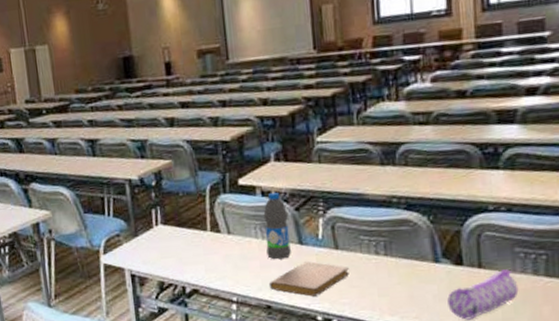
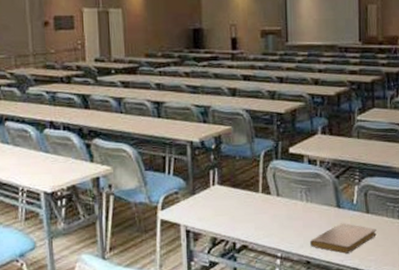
water bottle: present [263,192,291,260] -> none [309,161,330,221]

